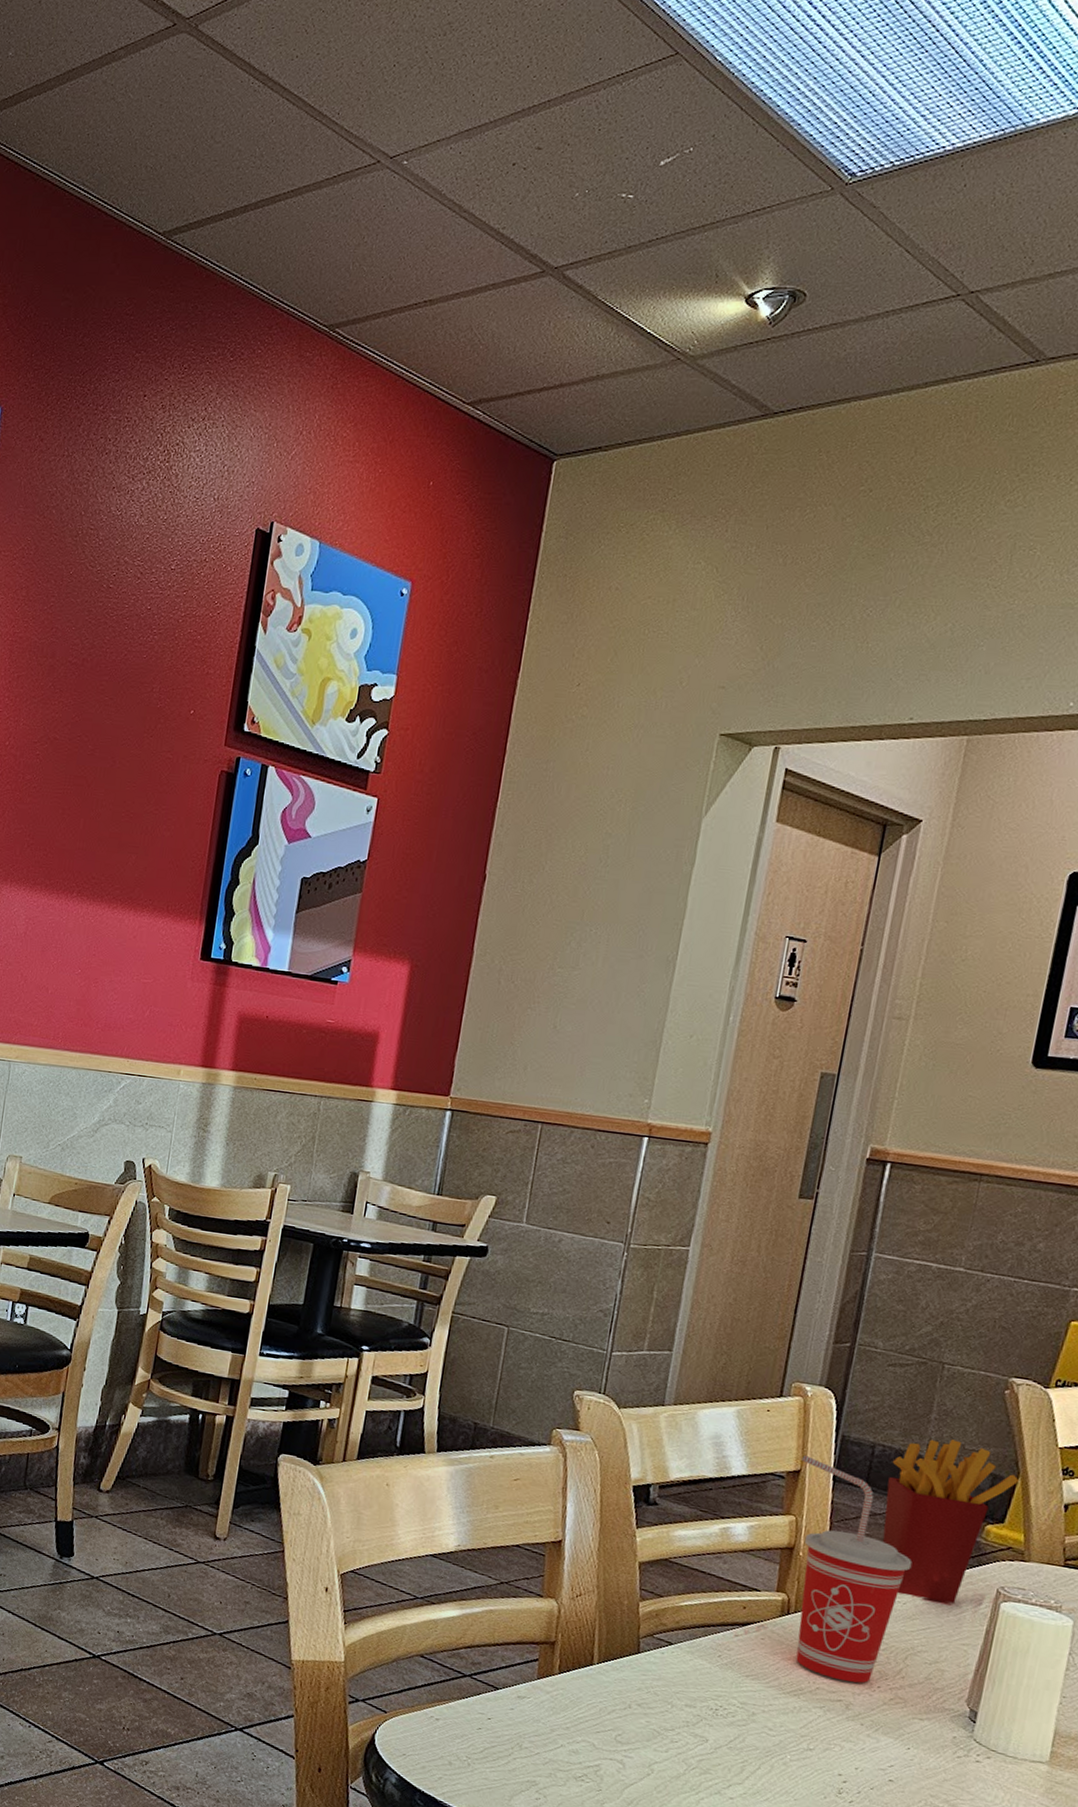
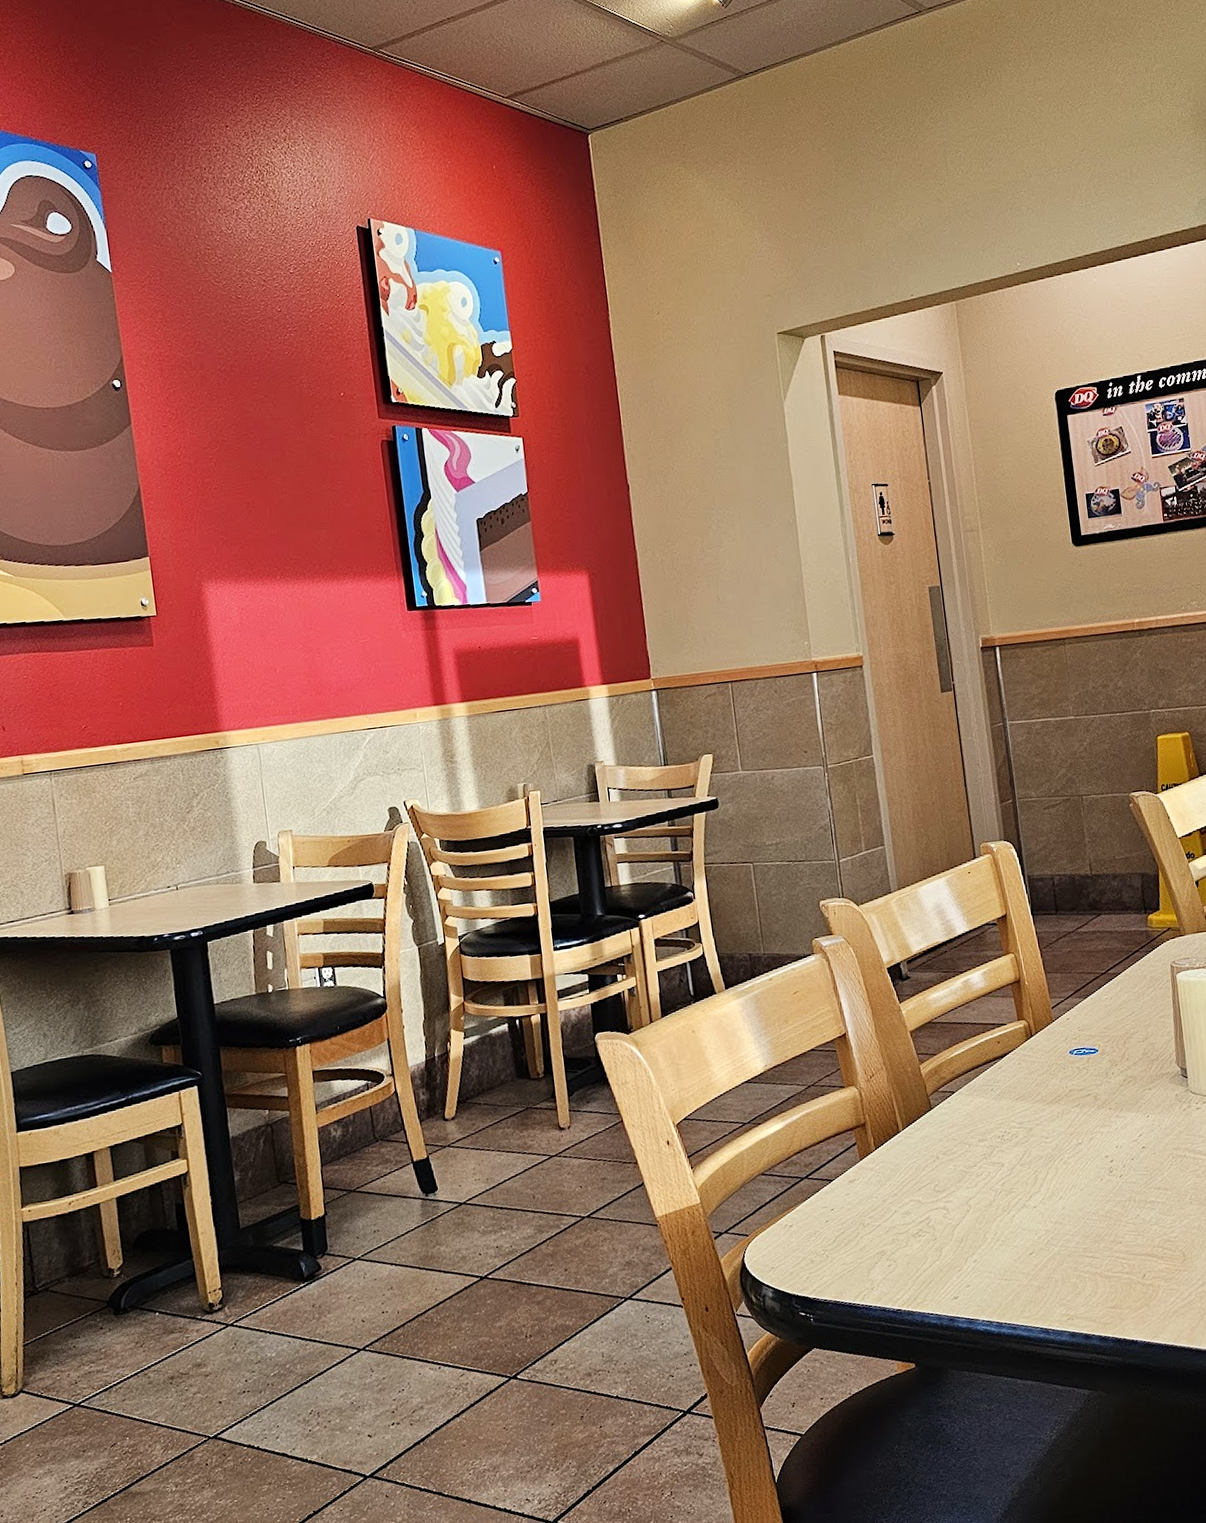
beverage cup: present [796,1456,913,1683] -> none [1004,901,1107,1079]
french fries: present [882,1439,1020,1604] -> none [1069,854,1160,992]

